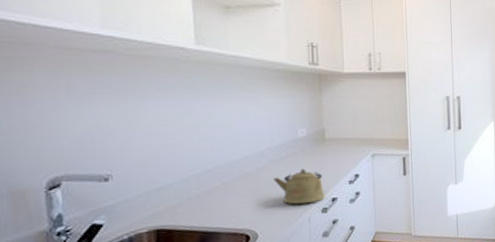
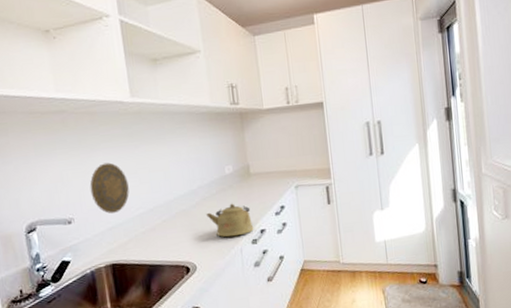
decorative plate: none [136,114,185,172] -> present [89,162,130,214]

